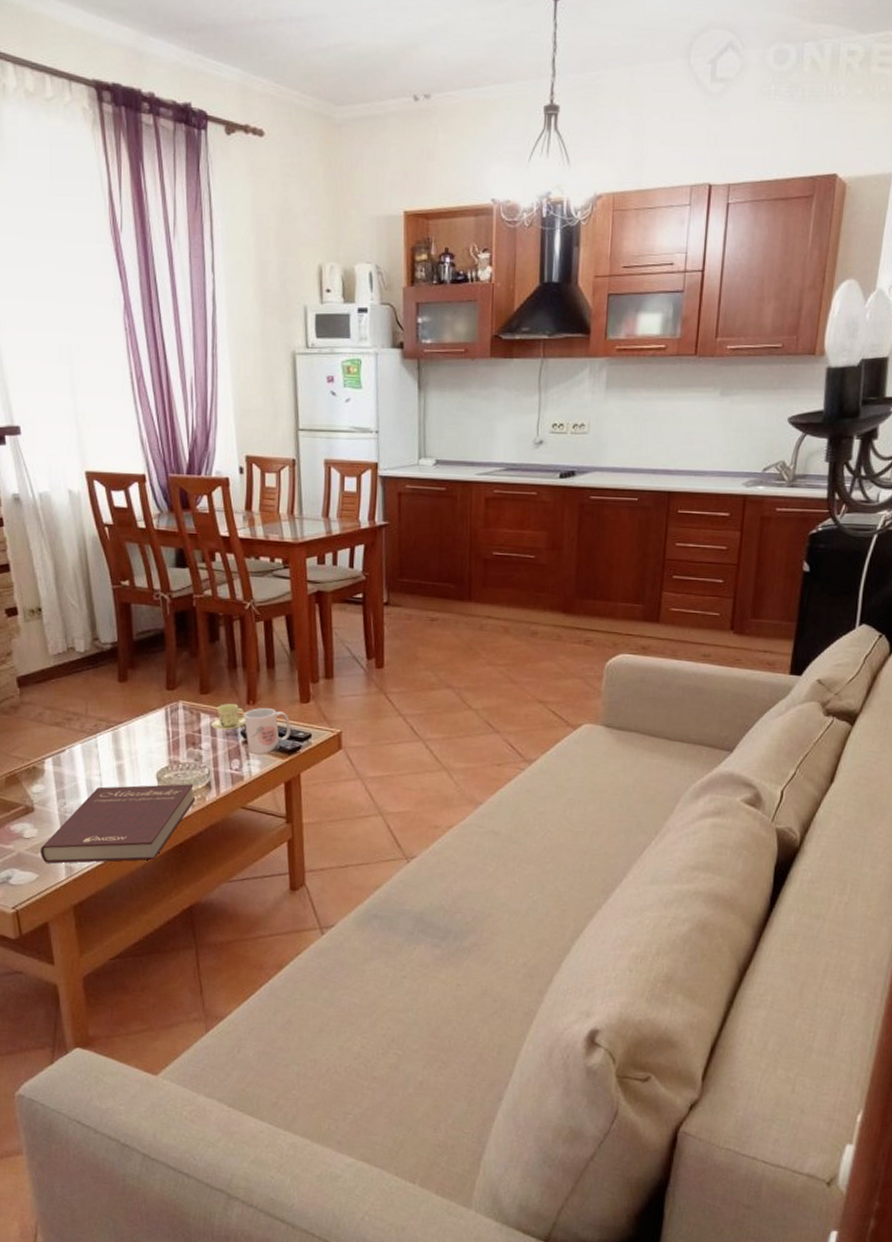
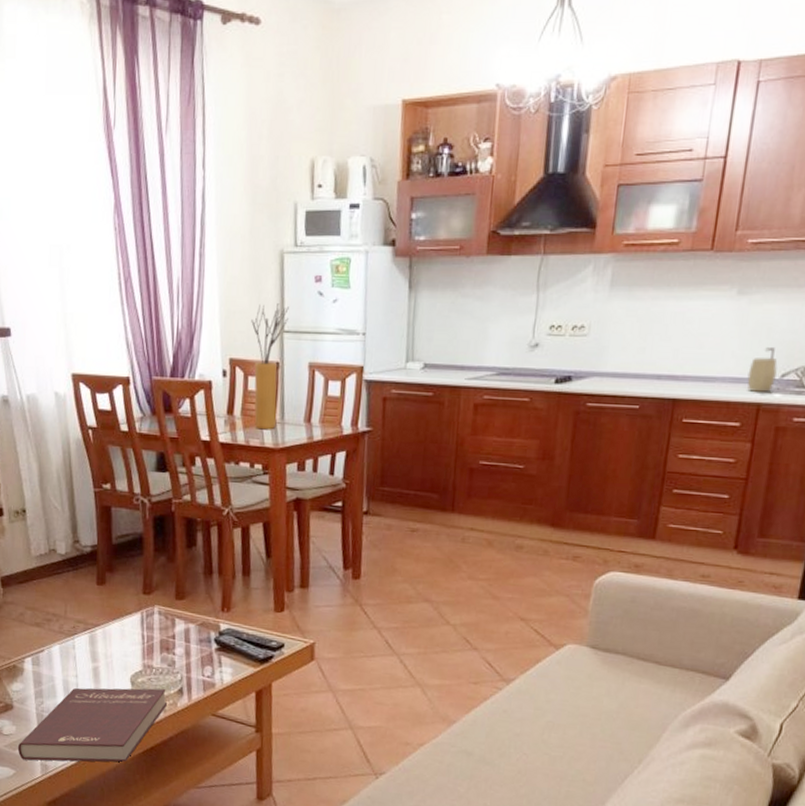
cup and saucer: present [211,704,246,730] -> none [185,610,220,637]
mug: present [244,708,291,754] -> none [217,615,264,662]
vase: none [266,402,303,525] -> present [251,303,289,430]
soap dispenser: none [733,443,760,486] -> present [747,346,778,393]

